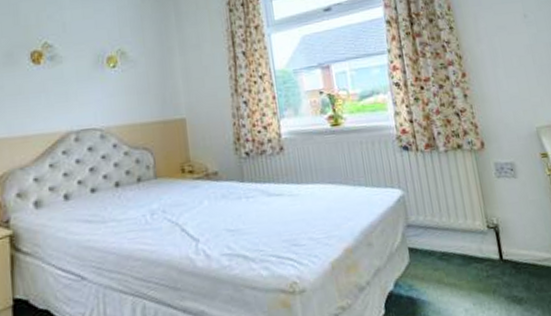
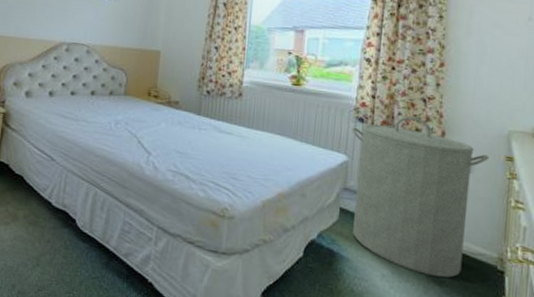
laundry hamper: none [399,133,534,297] -> present [352,116,490,278]

